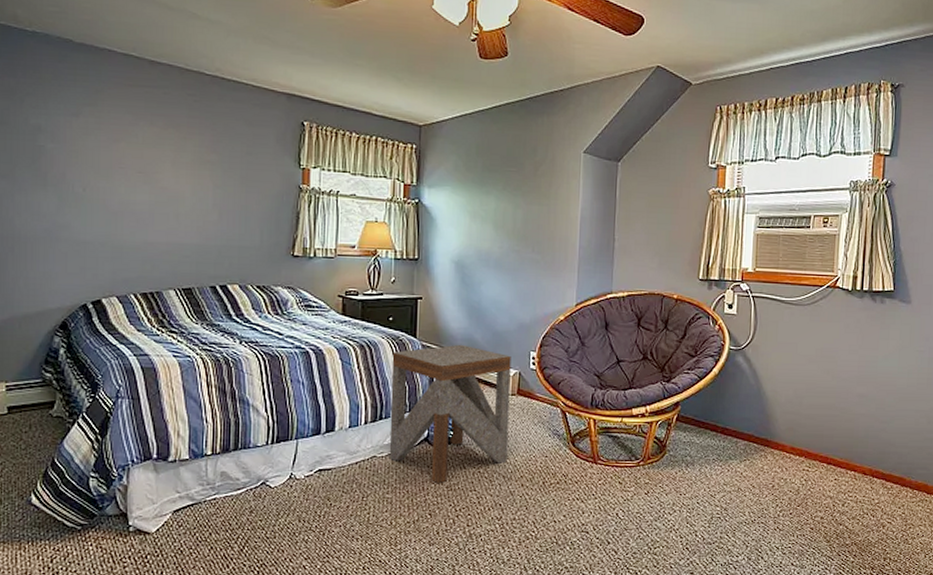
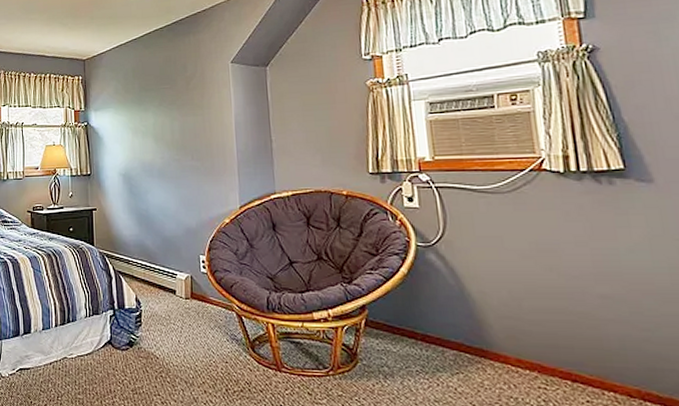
side table: present [389,344,511,484] -> none [74,250,188,387]

